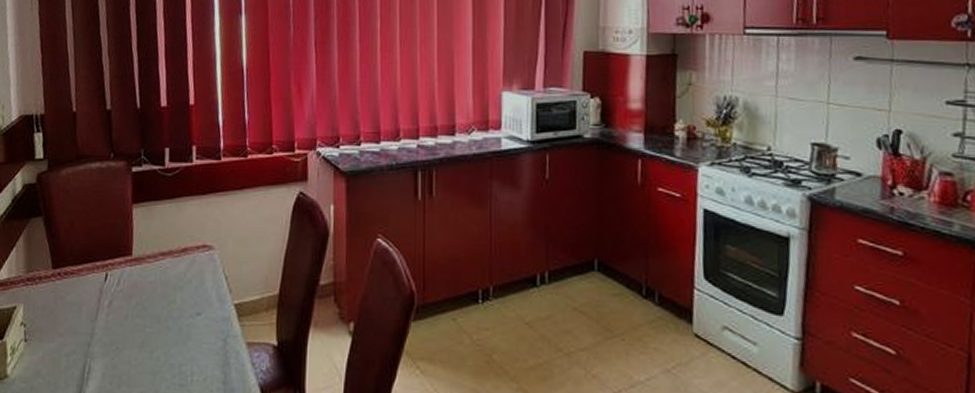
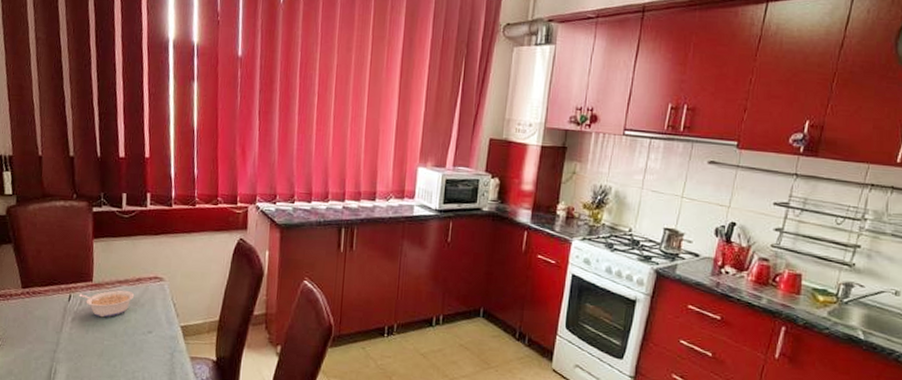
legume: none [117,264,180,299] -> present [79,290,135,318]

